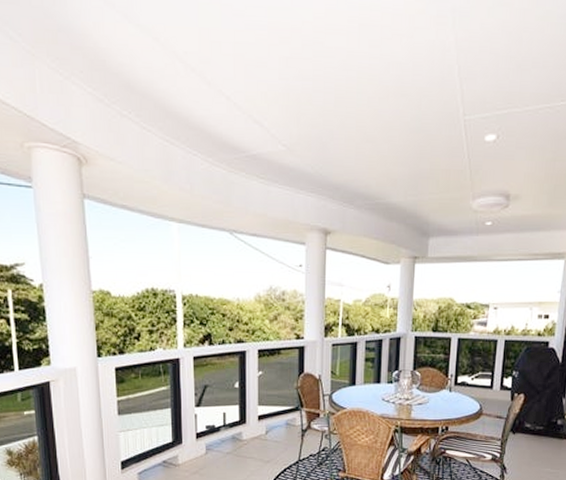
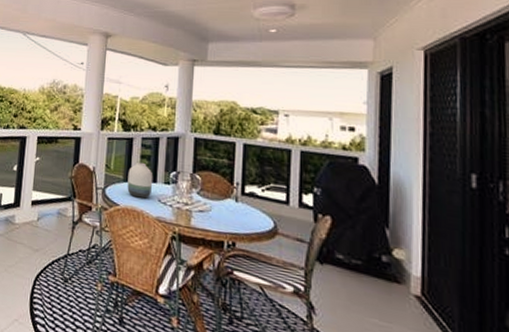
vase: none [353,365,377,399] -> present [127,161,154,199]

